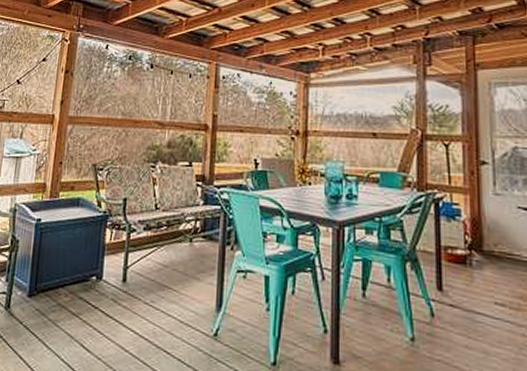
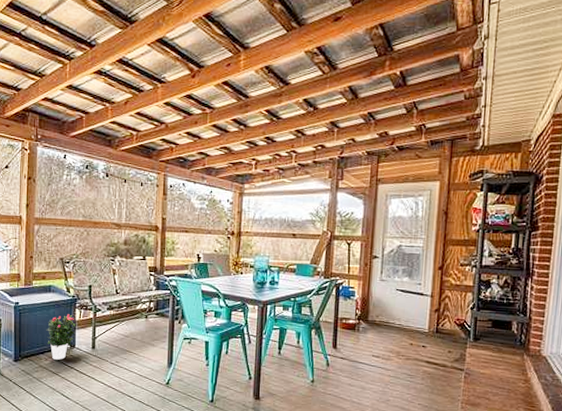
potted flower: none [69,235,106,296] -> present [47,314,76,360]

